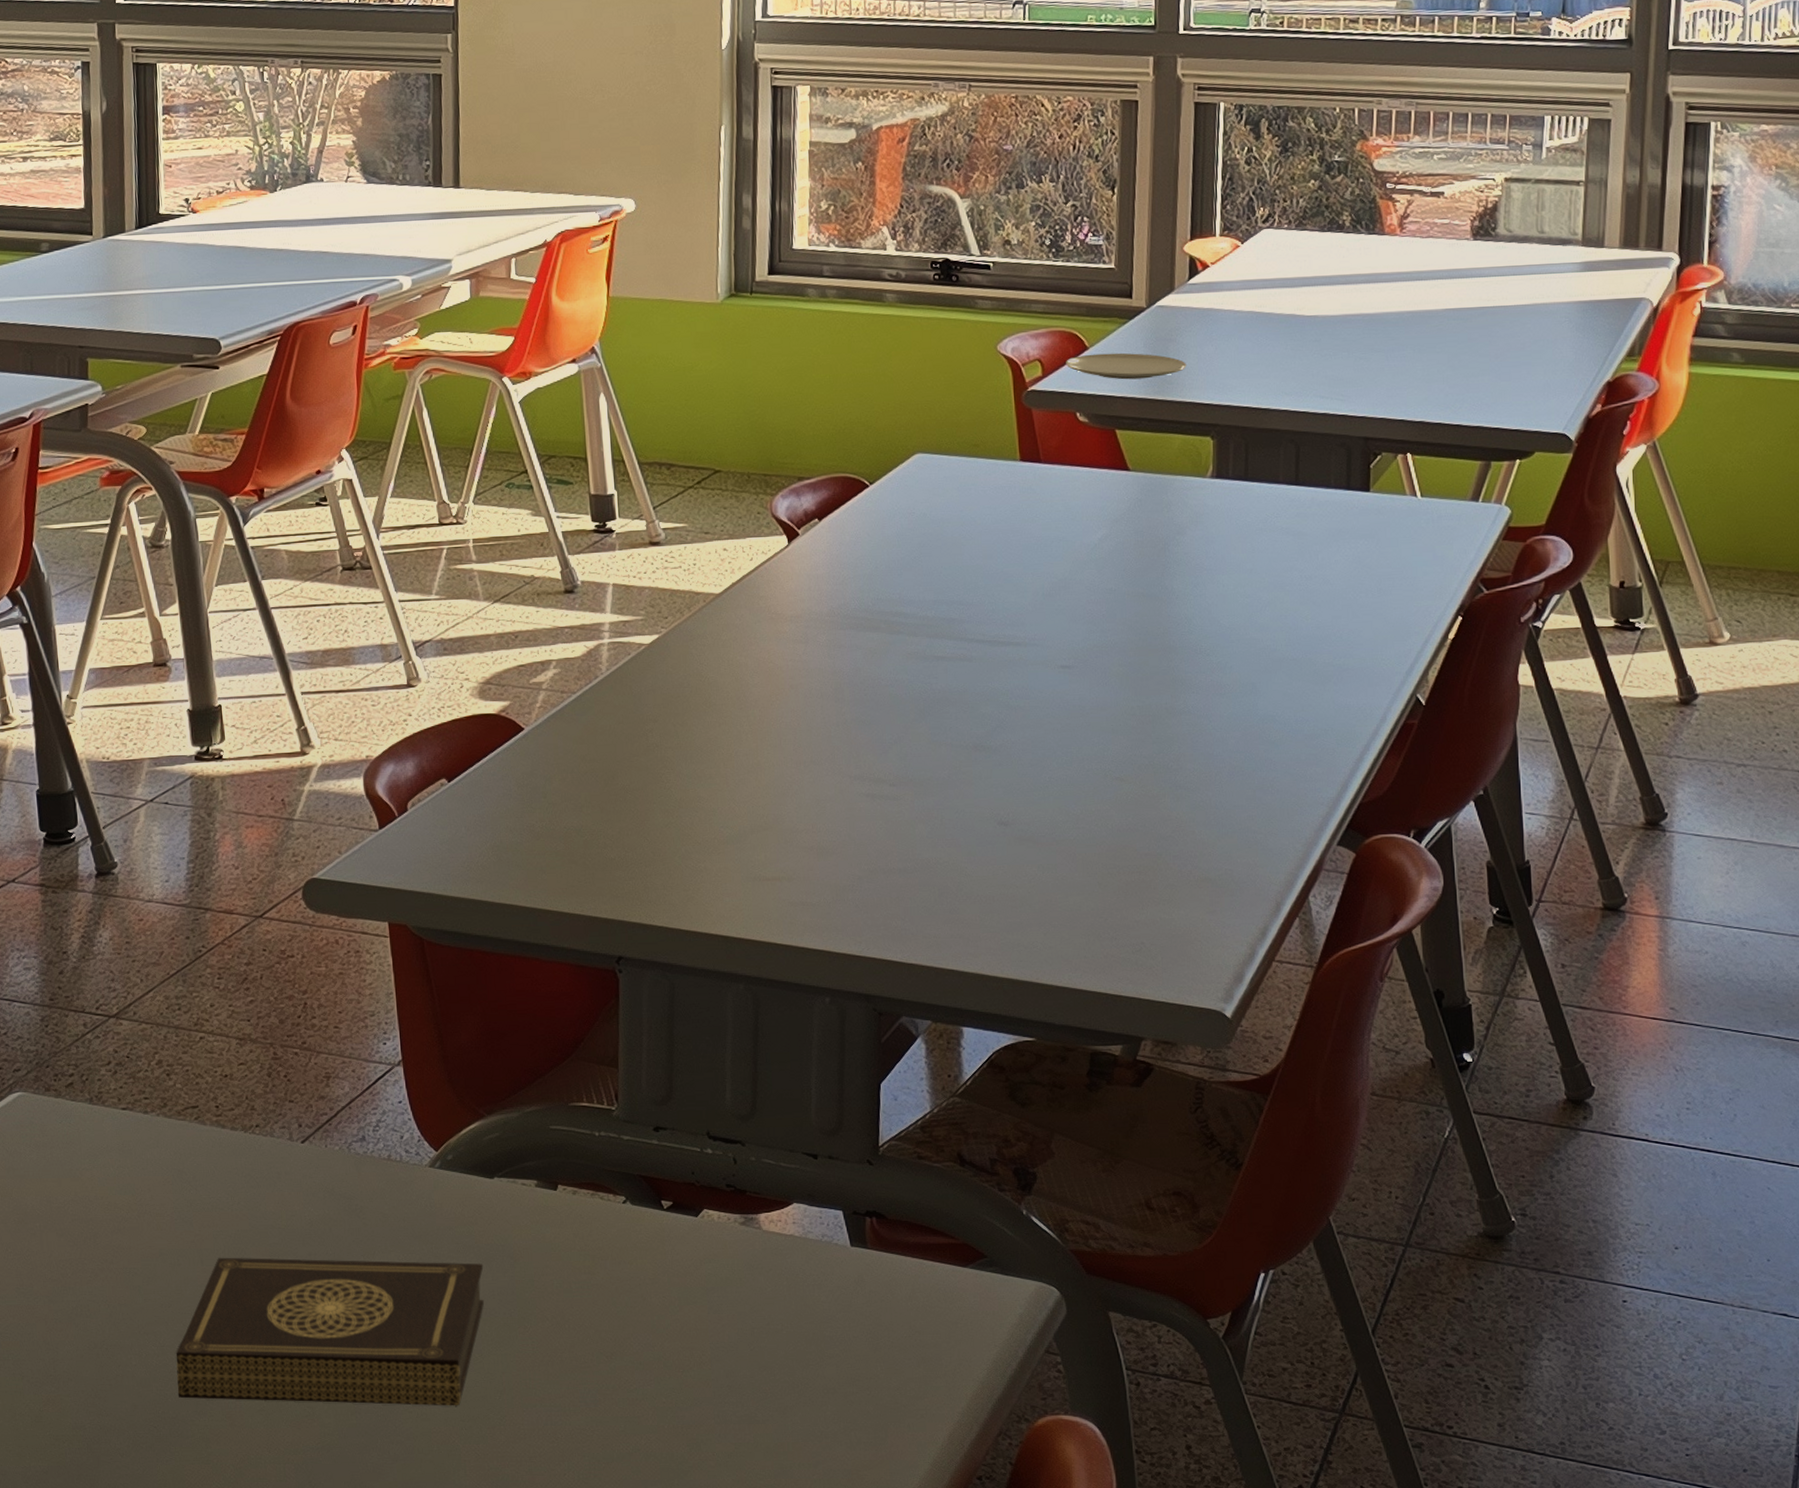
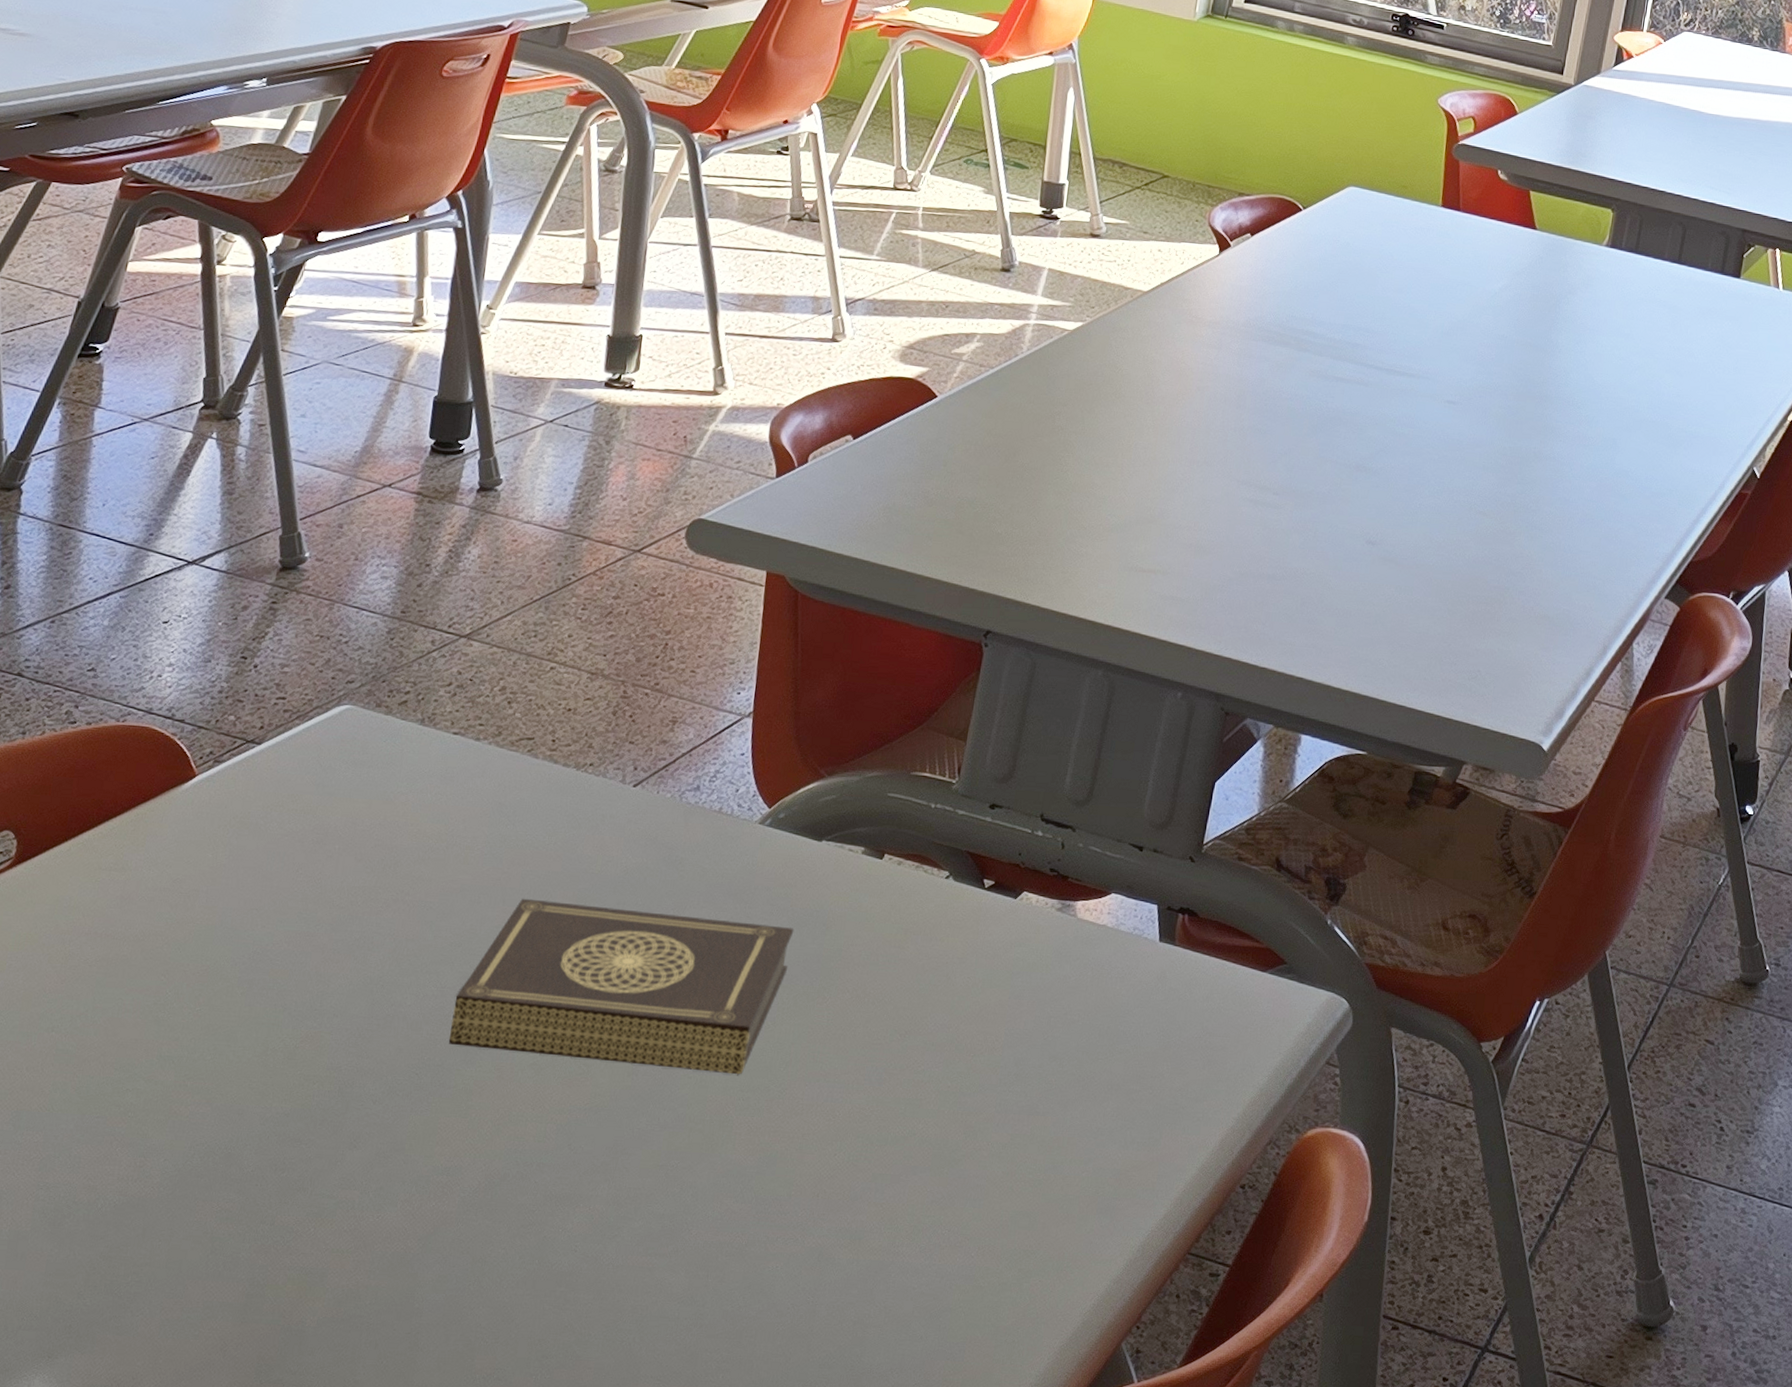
plate: present [1066,352,1186,380] -> none [1496,119,1601,149]

